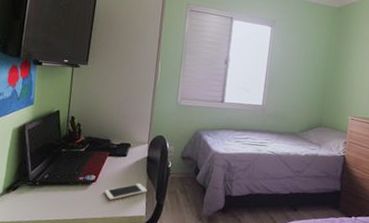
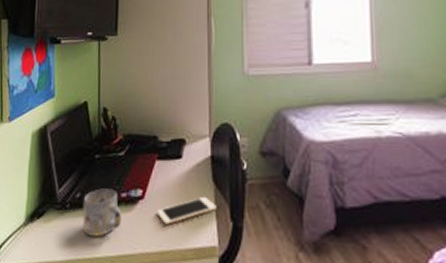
mug: none [48,173,78,206] -> present [82,188,122,237]

